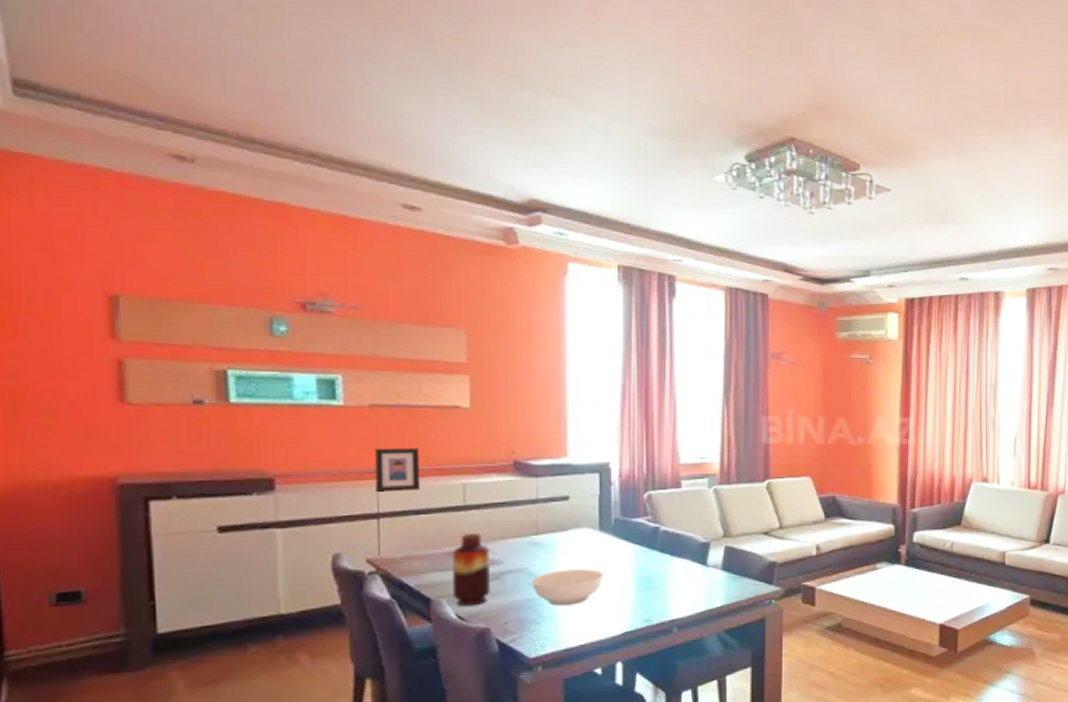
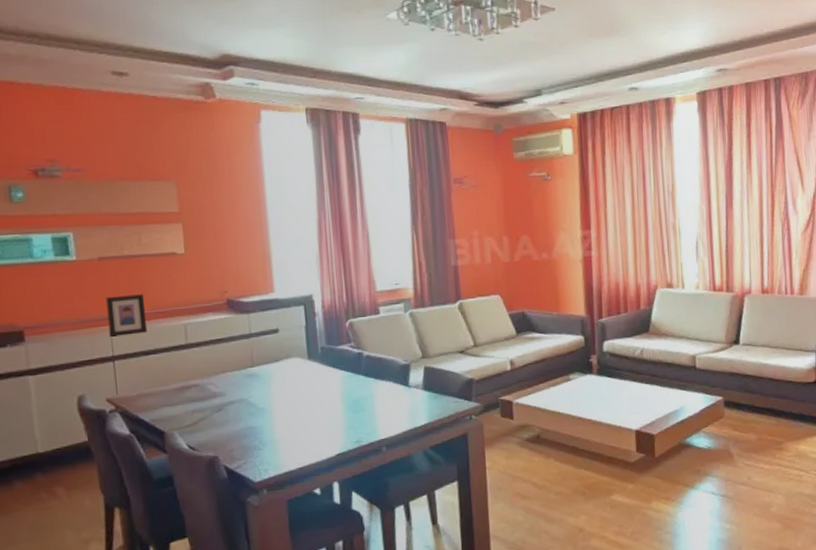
vase: present [453,534,490,606] -> none [180,369,216,437]
bowl: present [532,569,603,605] -> none [251,396,315,431]

